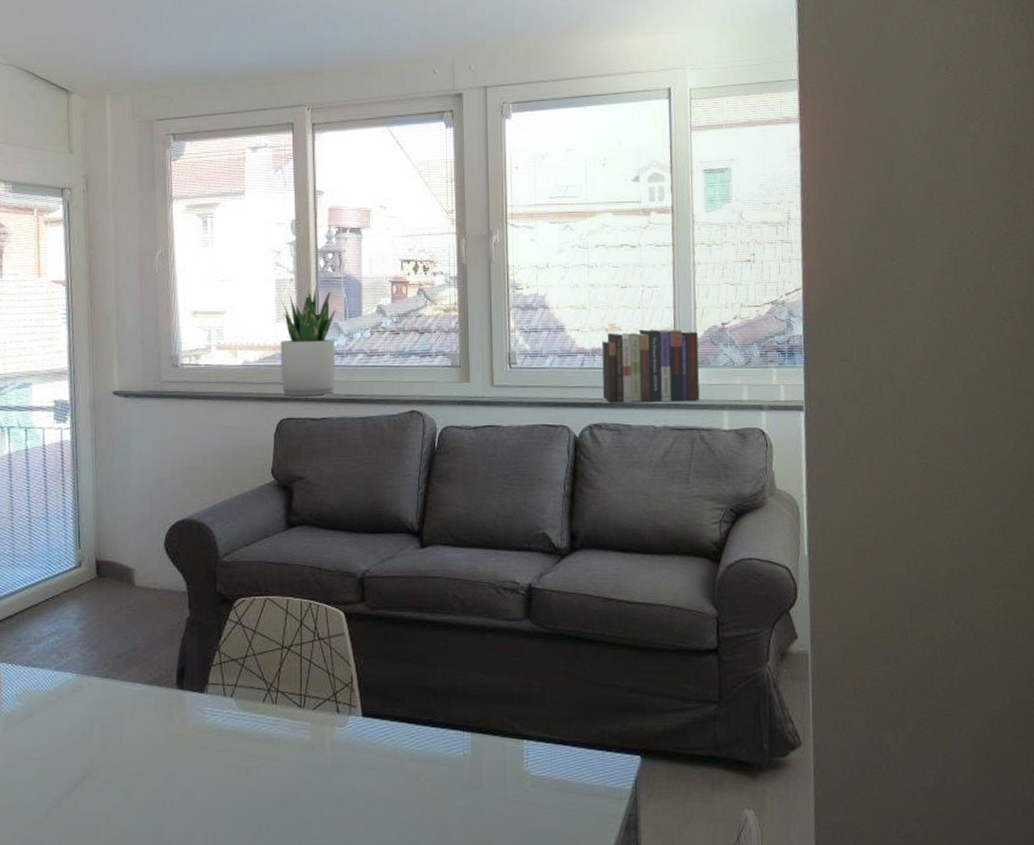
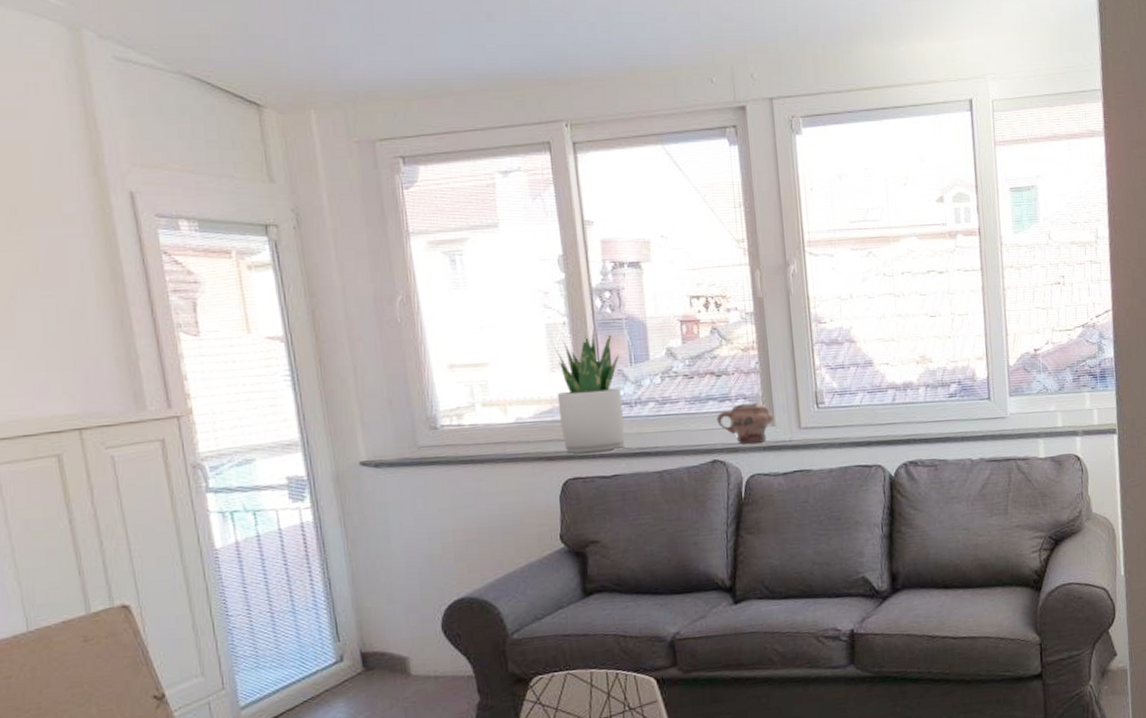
decorative planter: none [417,360,469,397] -> present [716,403,774,444]
books: present [601,329,700,403] -> none [913,358,1015,439]

